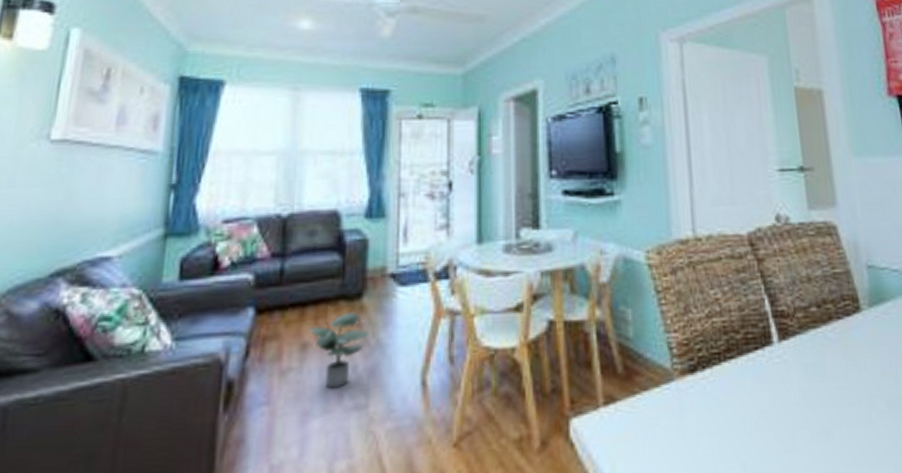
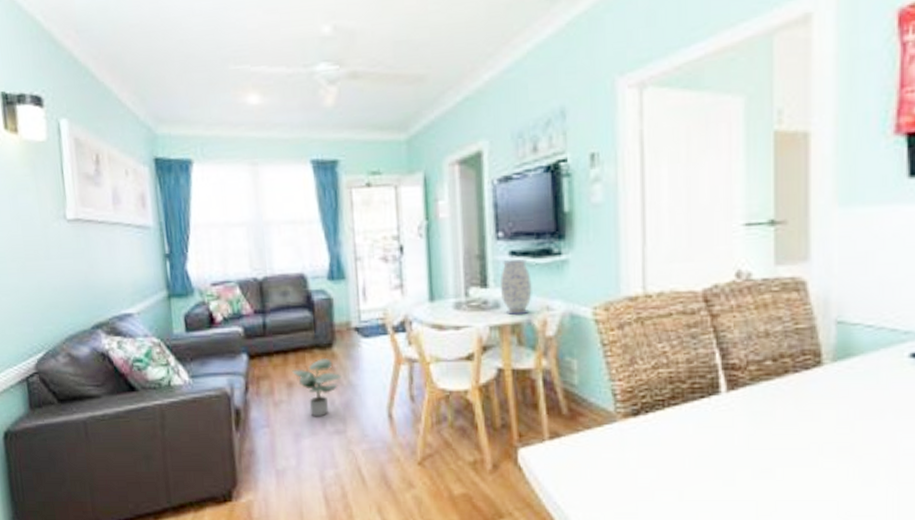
vase: none [552,199,585,259] -> present [499,259,532,315]

